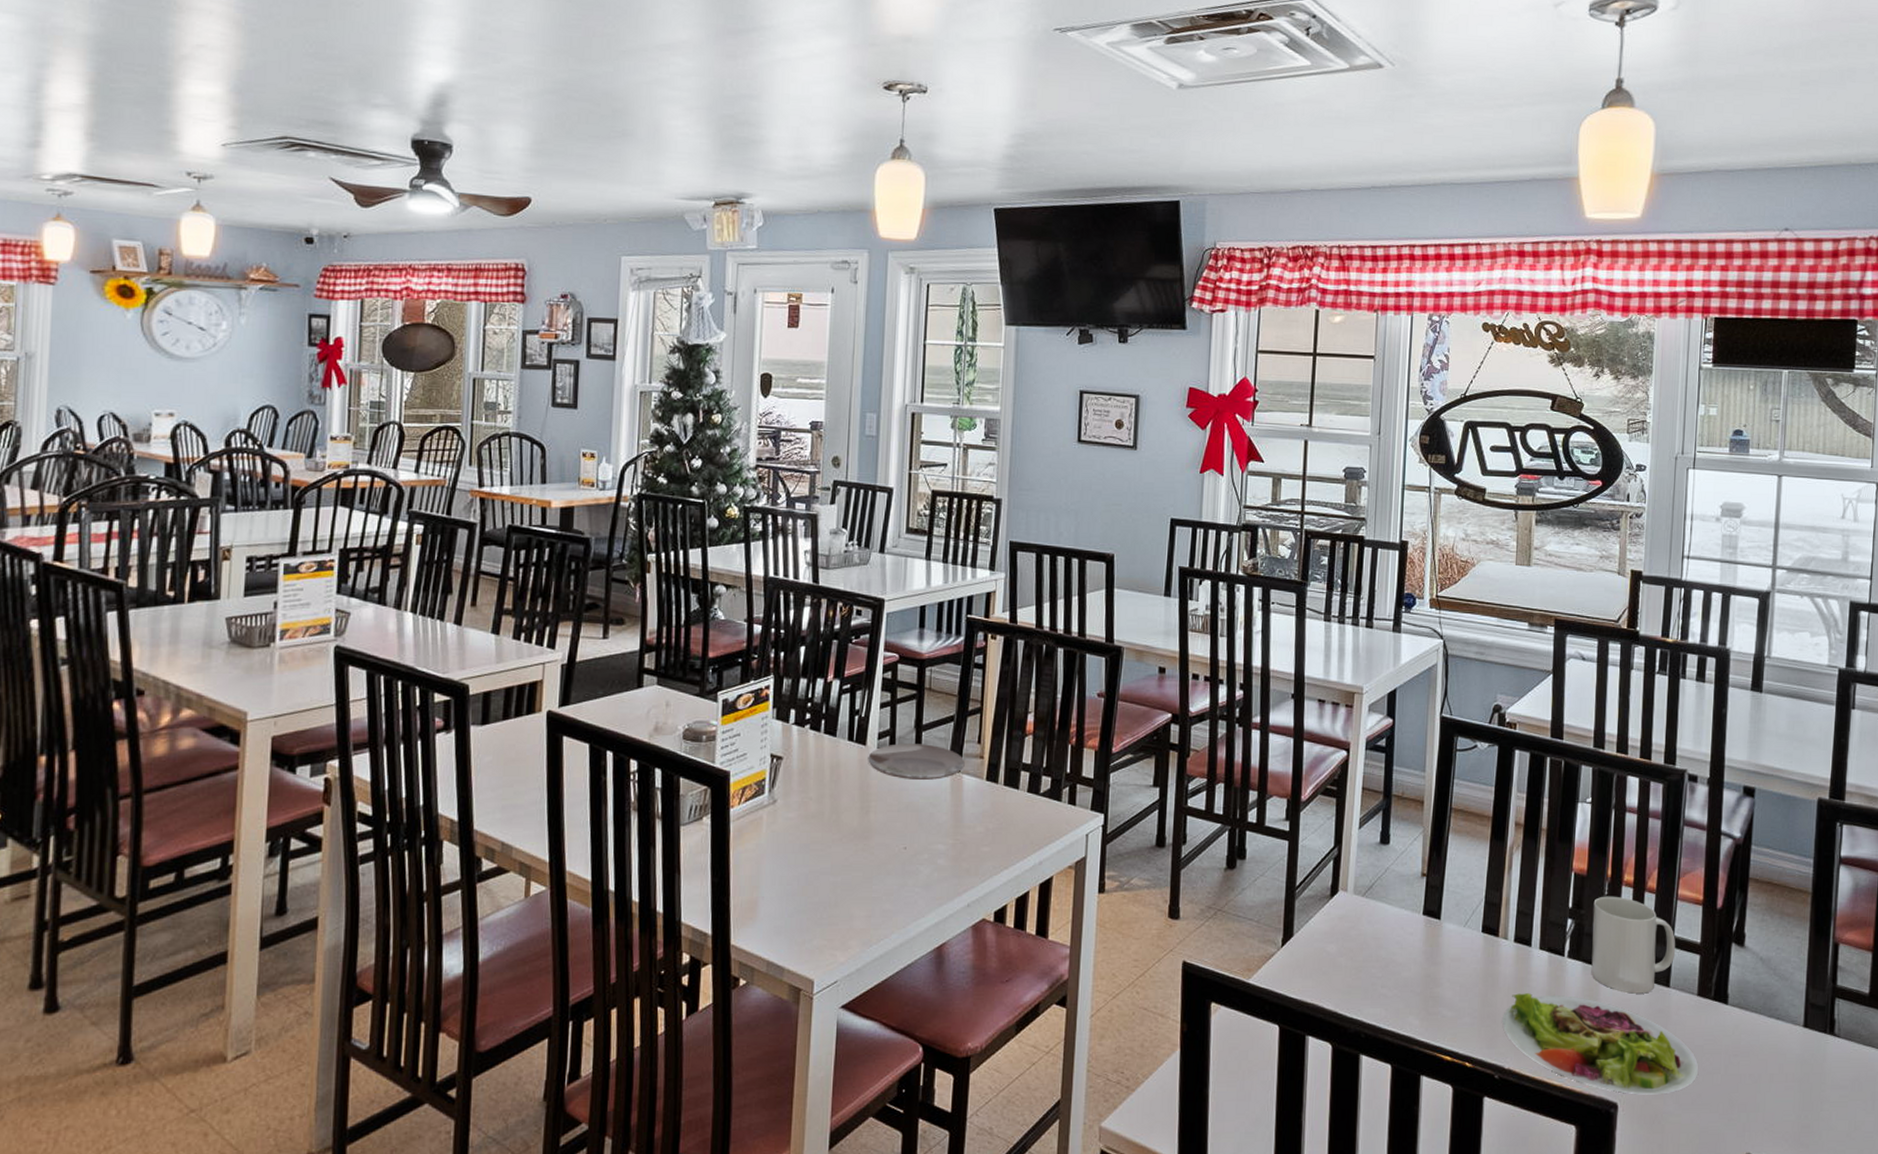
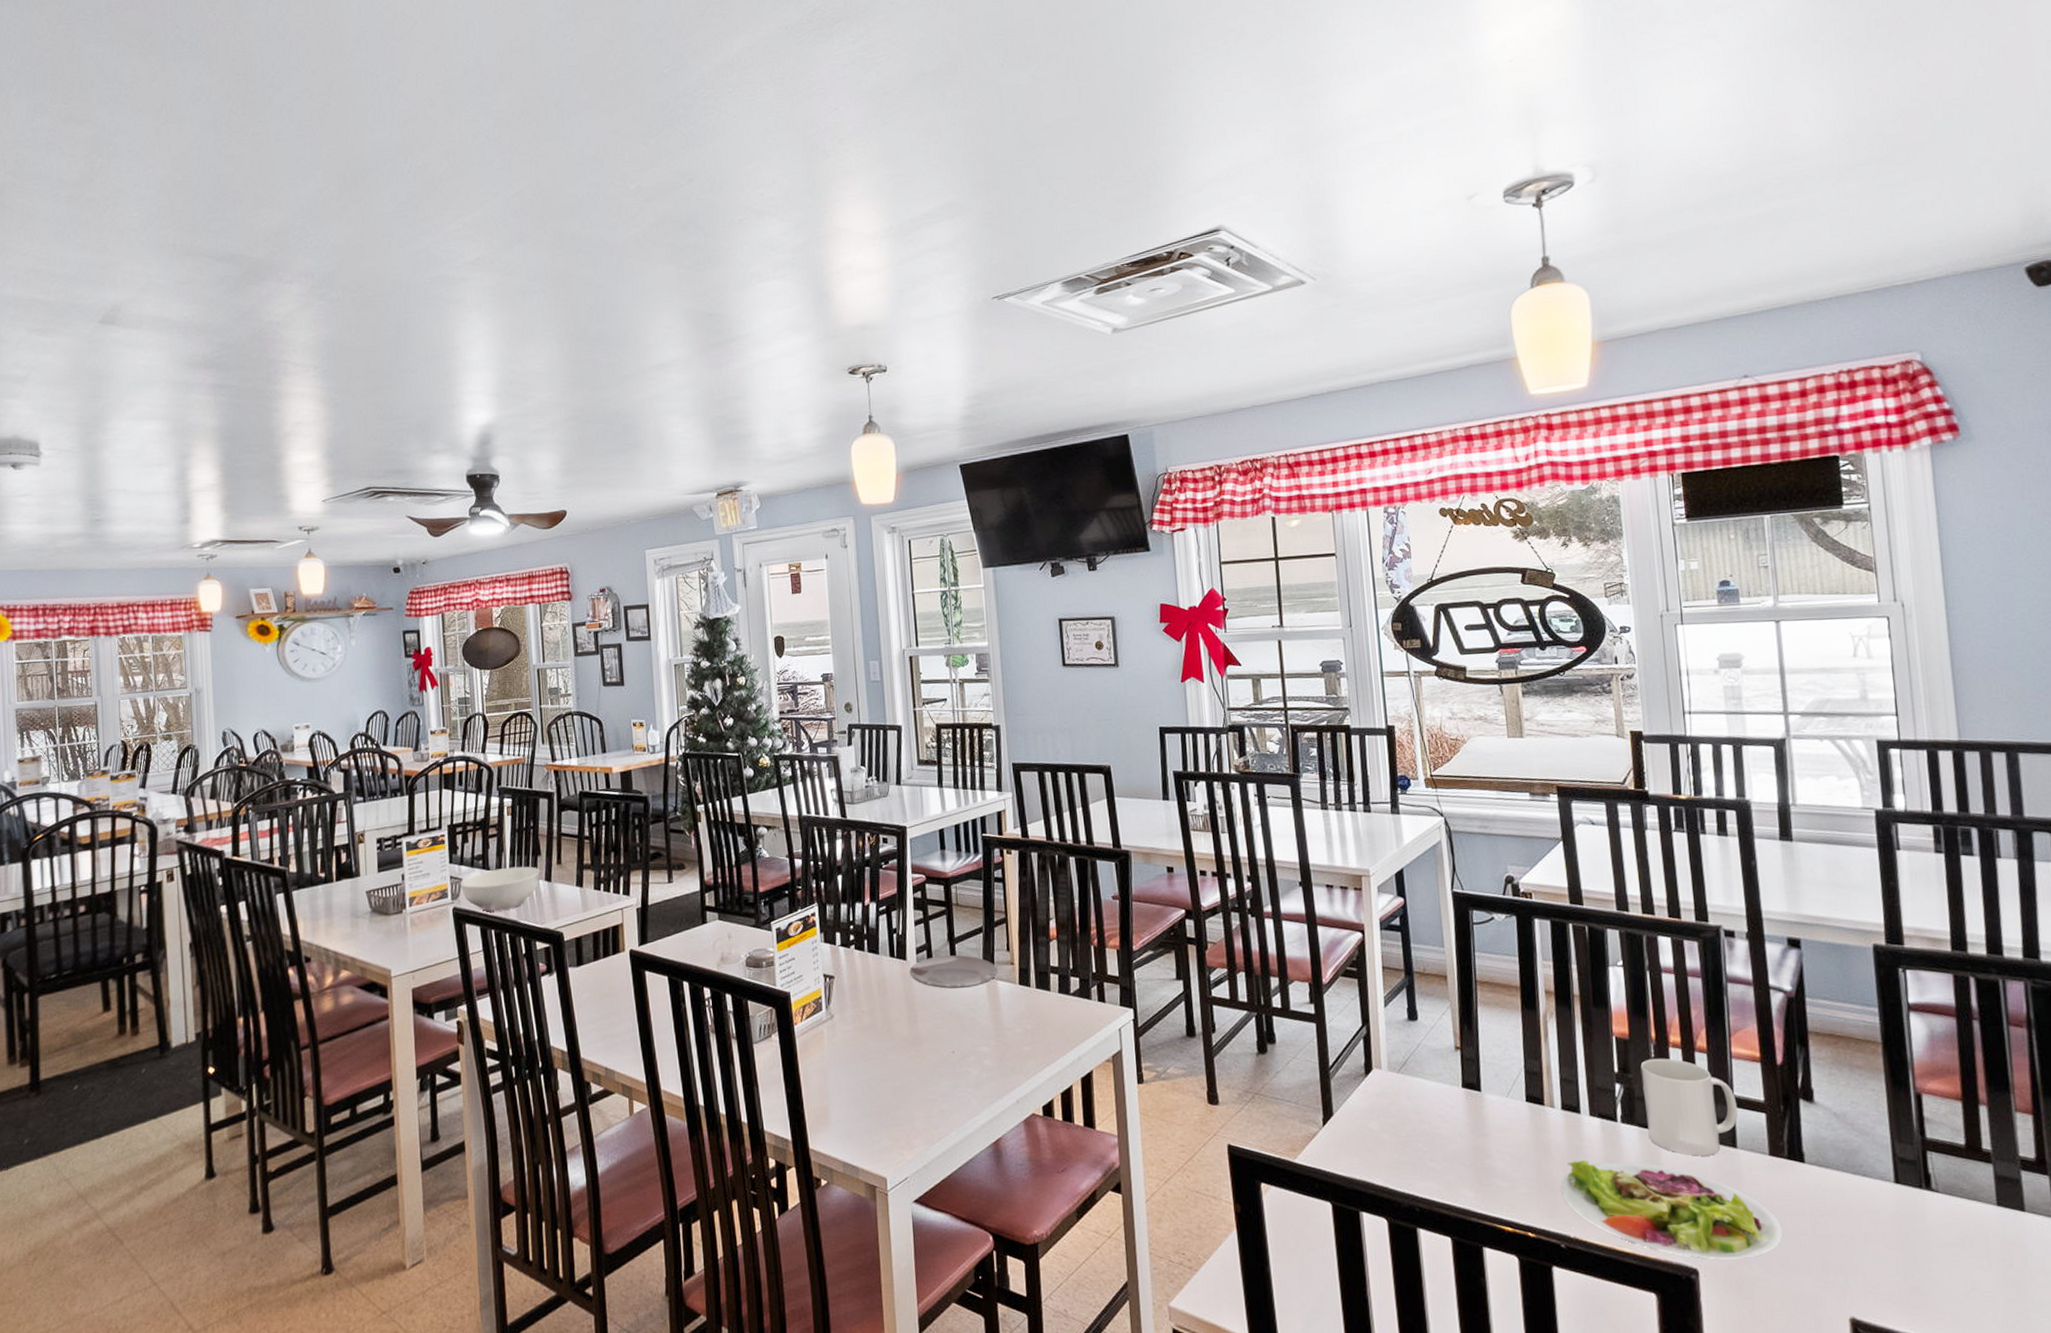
bowl: none [347,604,450,655] -> present [460,866,541,912]

